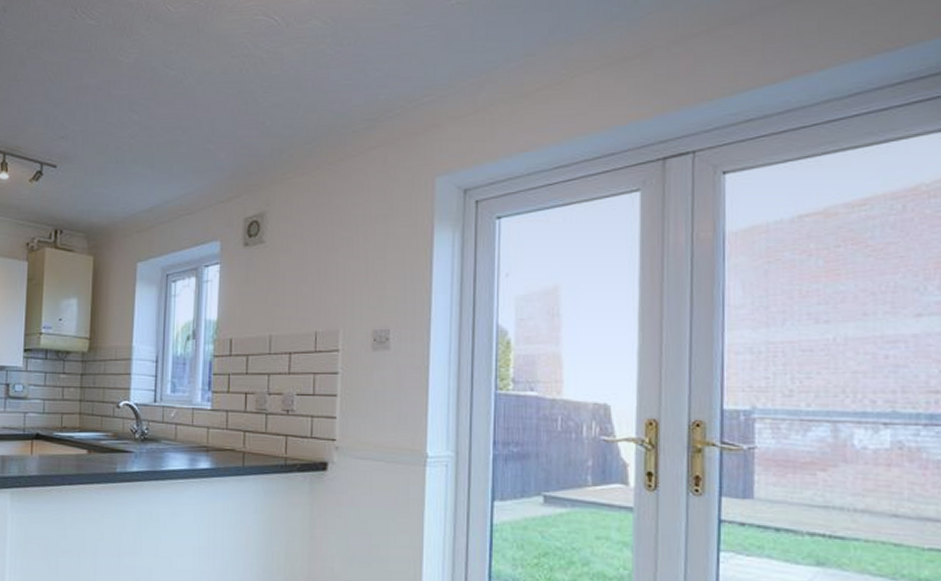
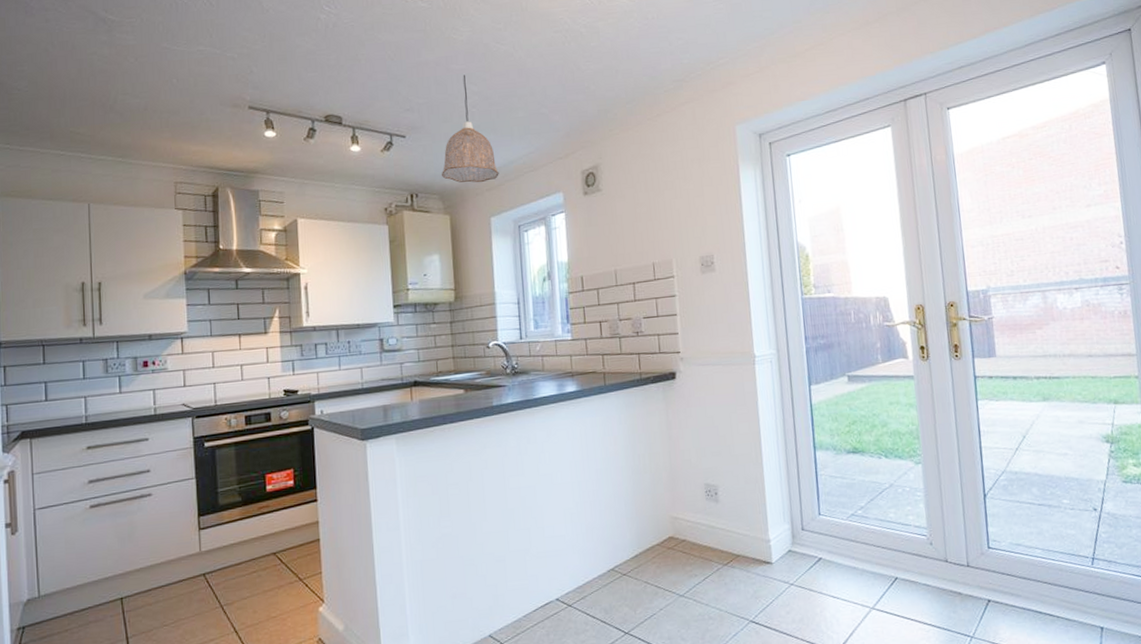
pendant lamp: none [90,101,152,223] -> present [442,75,499,183]

